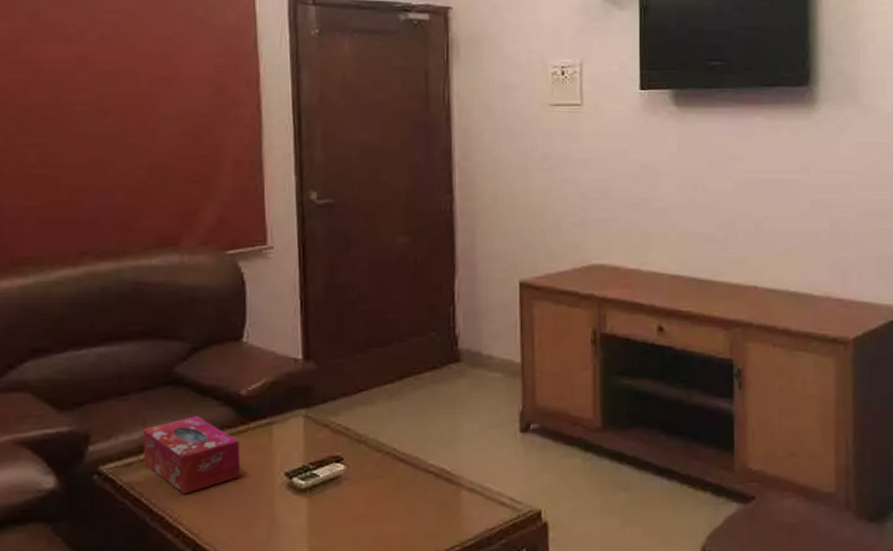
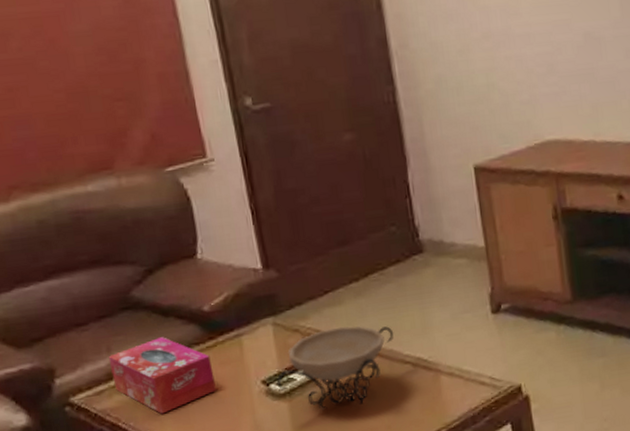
decorative bowl: none [299,427,421,511] -> present [276,326,394,410]

